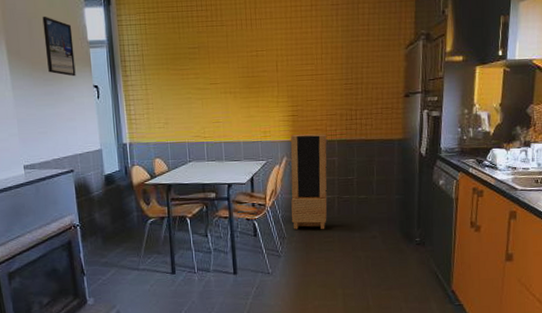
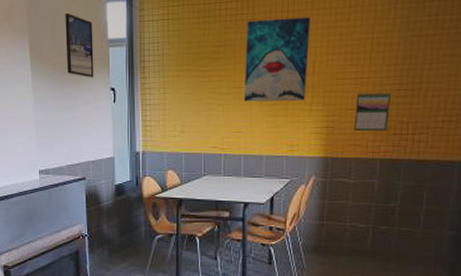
wall art: none [217,24,273,96] -> present [244,16,310,102]
storage cabinet: present [290,134,327,230] -> none [313,149,367,265]
calendar: none [314,85,341,119] -> present [354,91,391,132]

